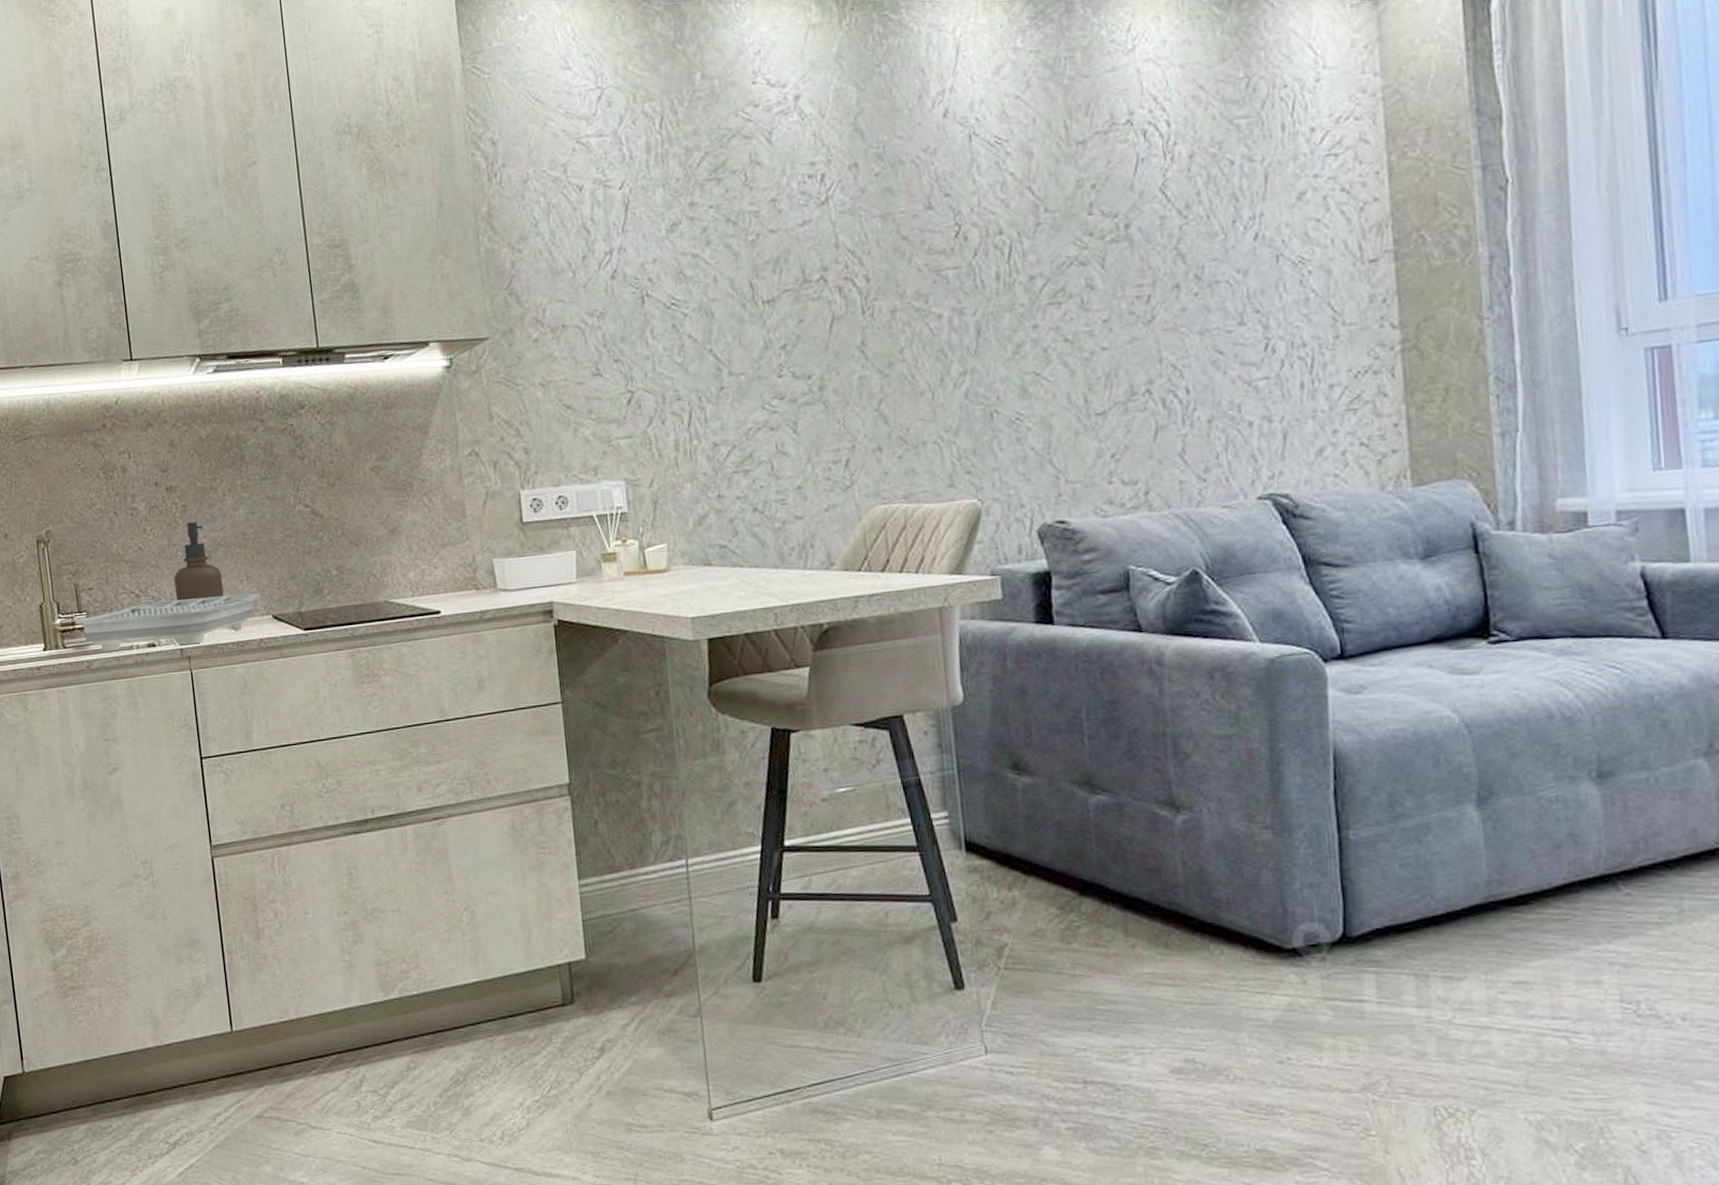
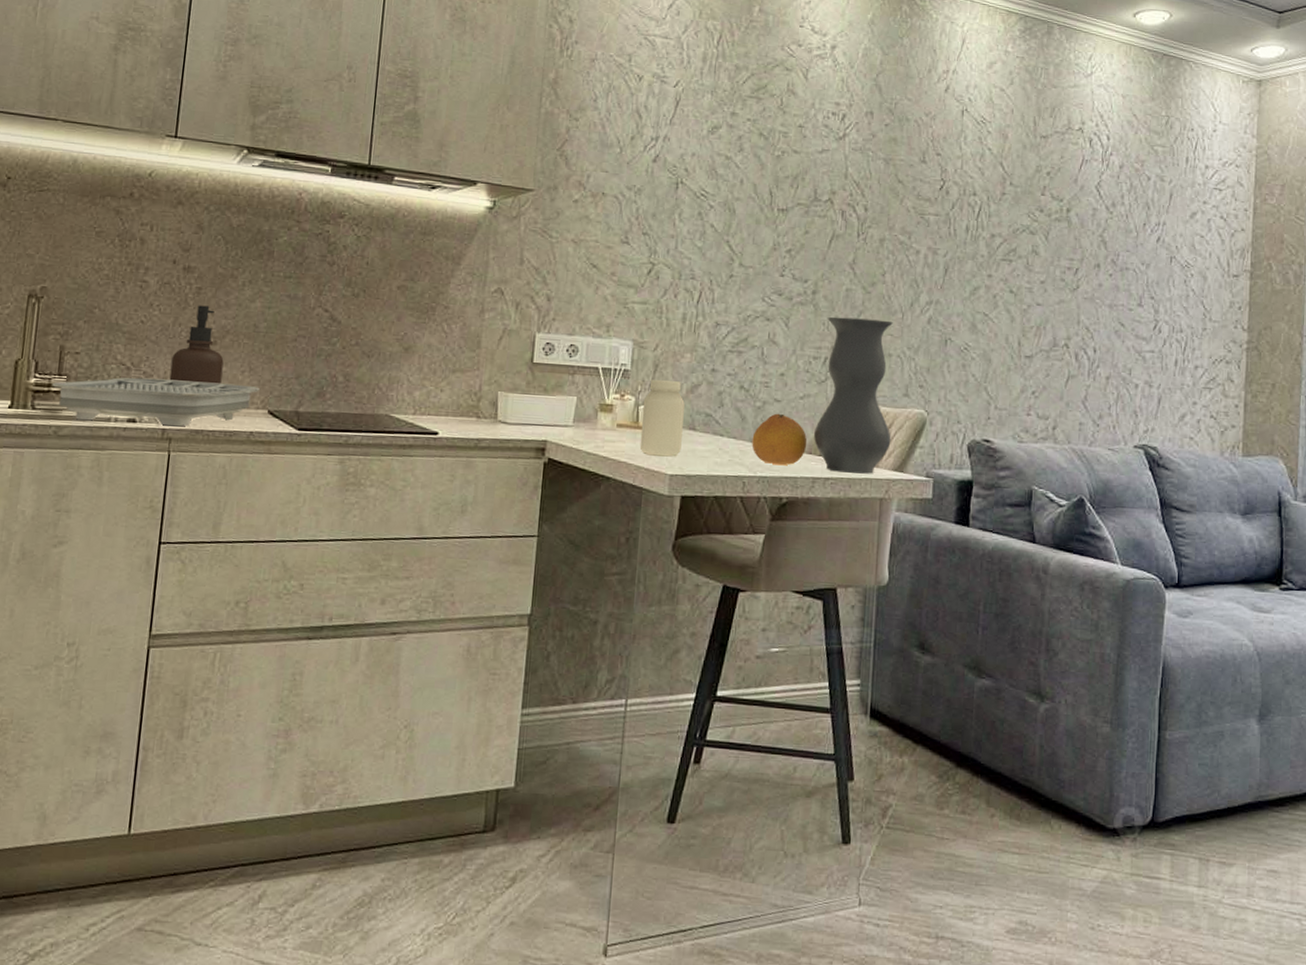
jar: none [648,515,699,601] -> present [639,380,685,457]
fruit: none [776,531,842,589] -> present [752,413,808,465]
vase: none [841,403,942,586] -> present [813,316,893,474]

